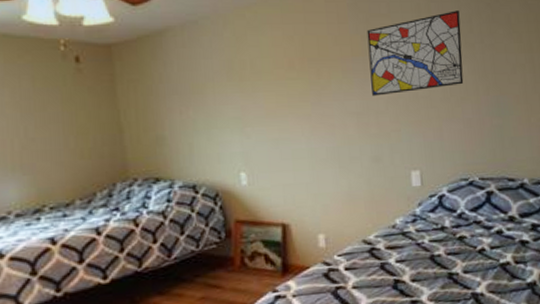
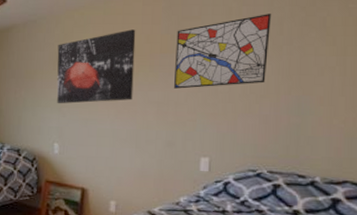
wall art: none [229,30,328,124] -> present [56,29,136,104]

